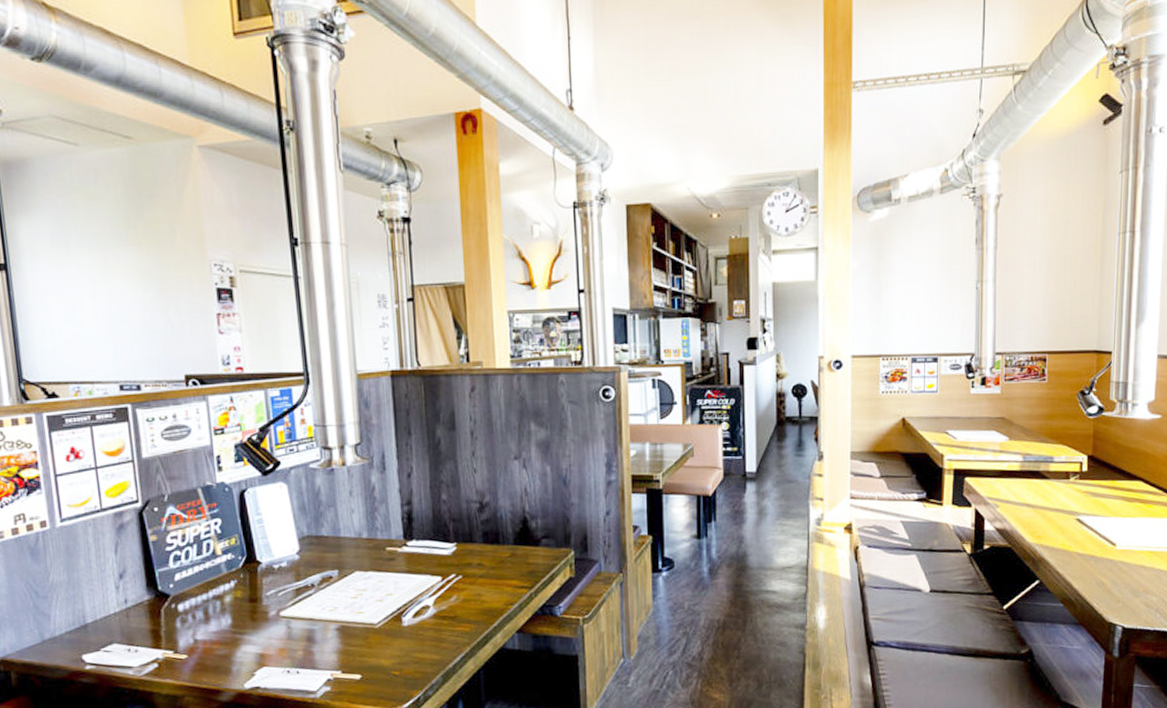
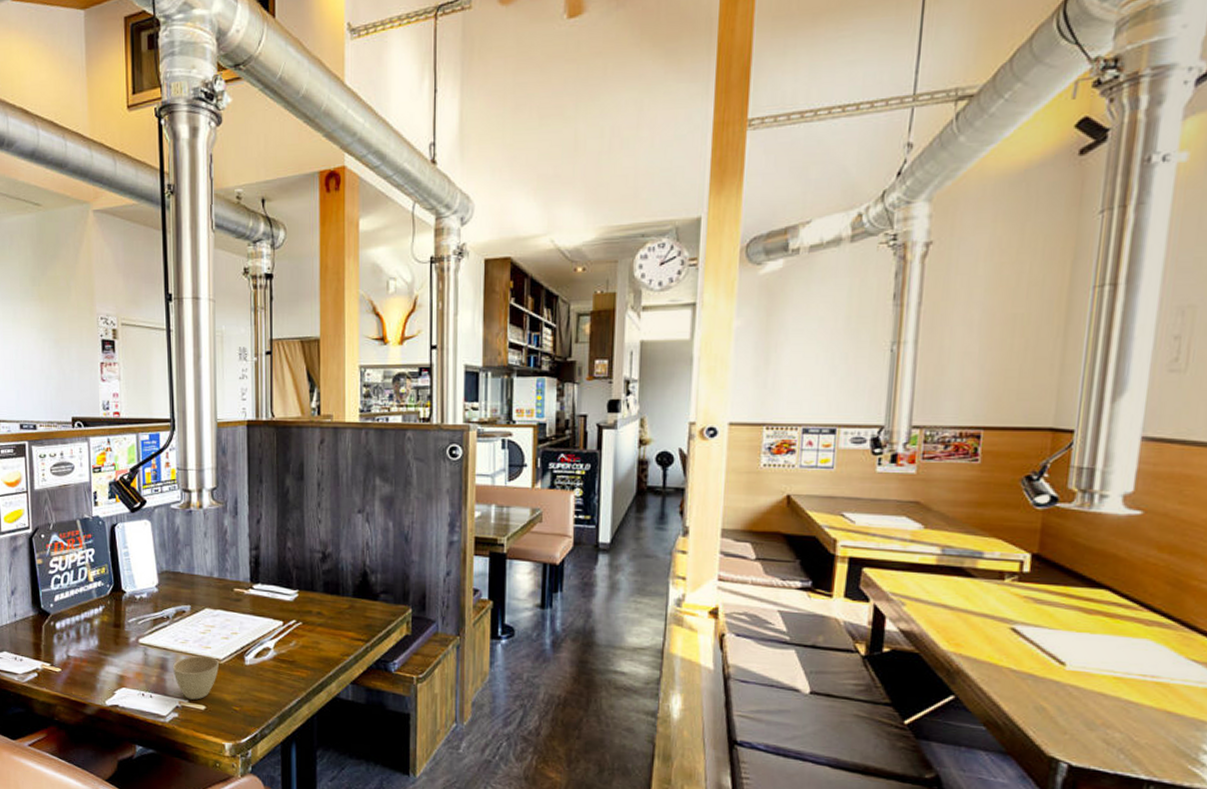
cup: none [322,621,374,670] -> present [173,655,219,700]

